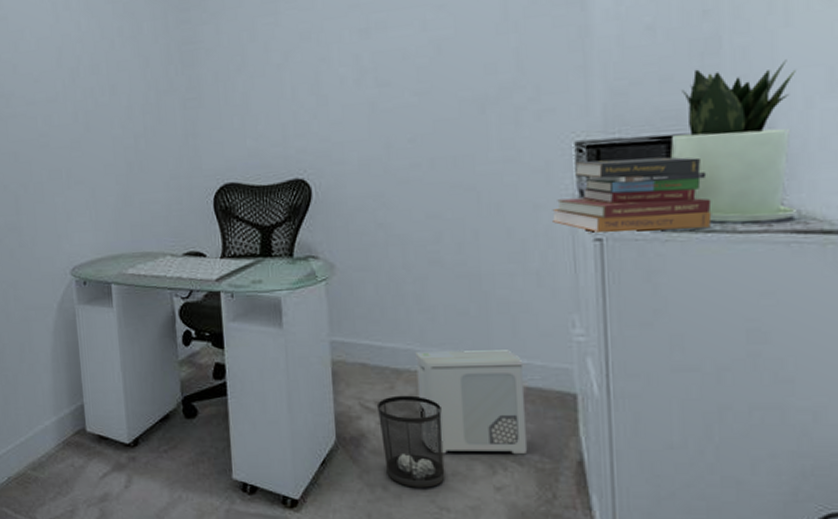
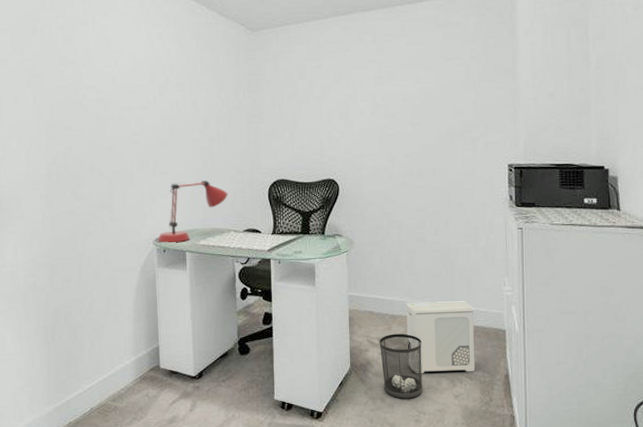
desk lamp: none [73,190,161,274] -> present [156,180,228,244]
books: present [552,157,712,233] -> none [493,177,584,224]
planter: present [669,59,798,223] -> none [561,122,629,221]

